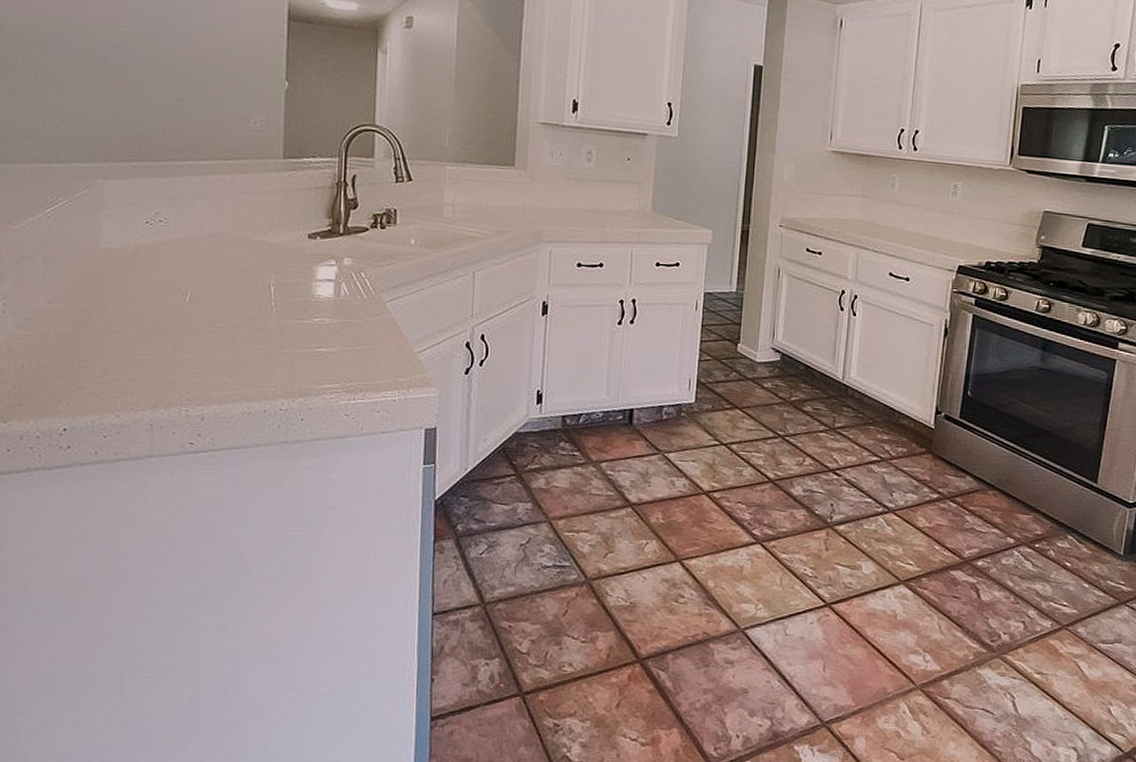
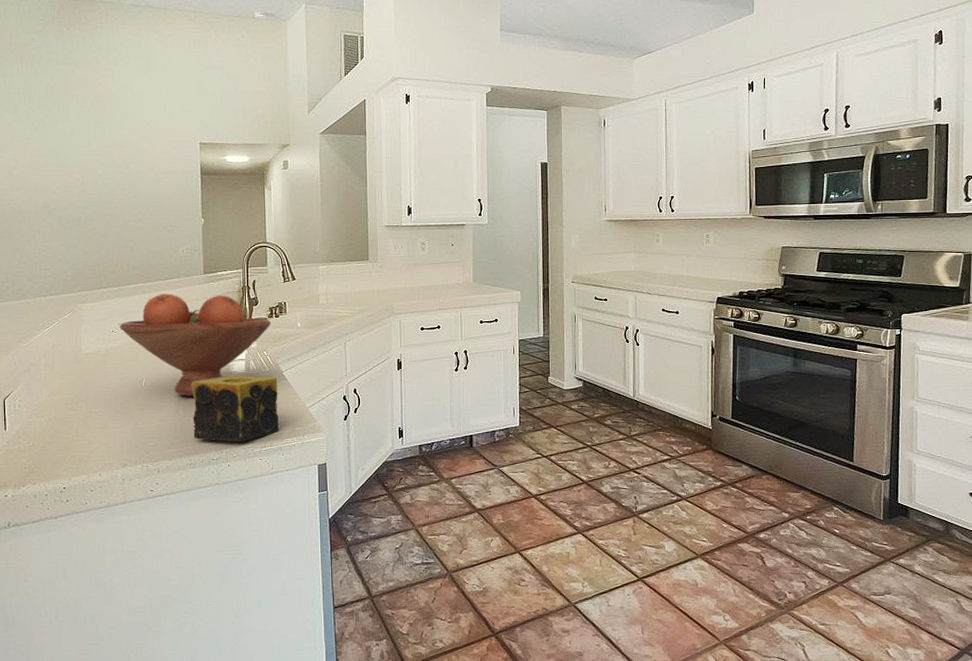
fruit bowl: none [158,178,375,322] -> present [120,294,272,396]
candle: none [255,300,378,391] -> present [192,375,279,443]

